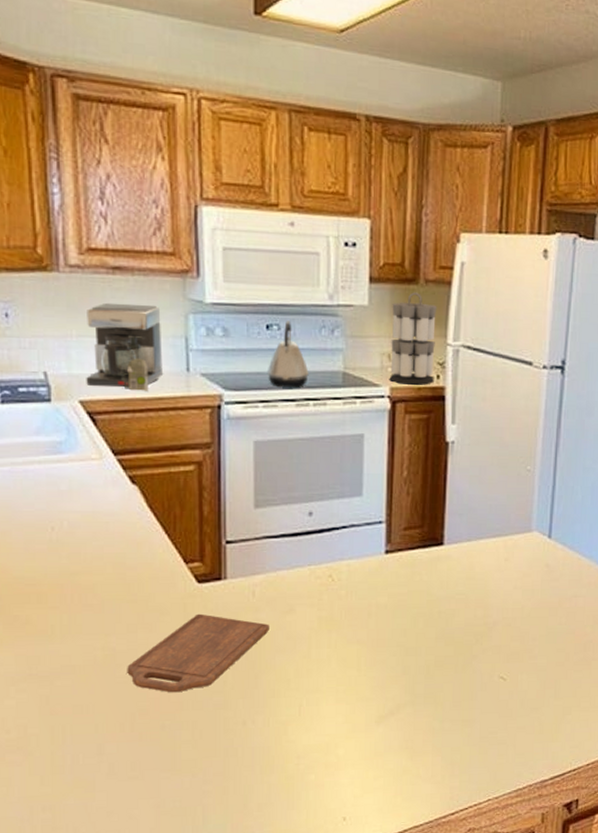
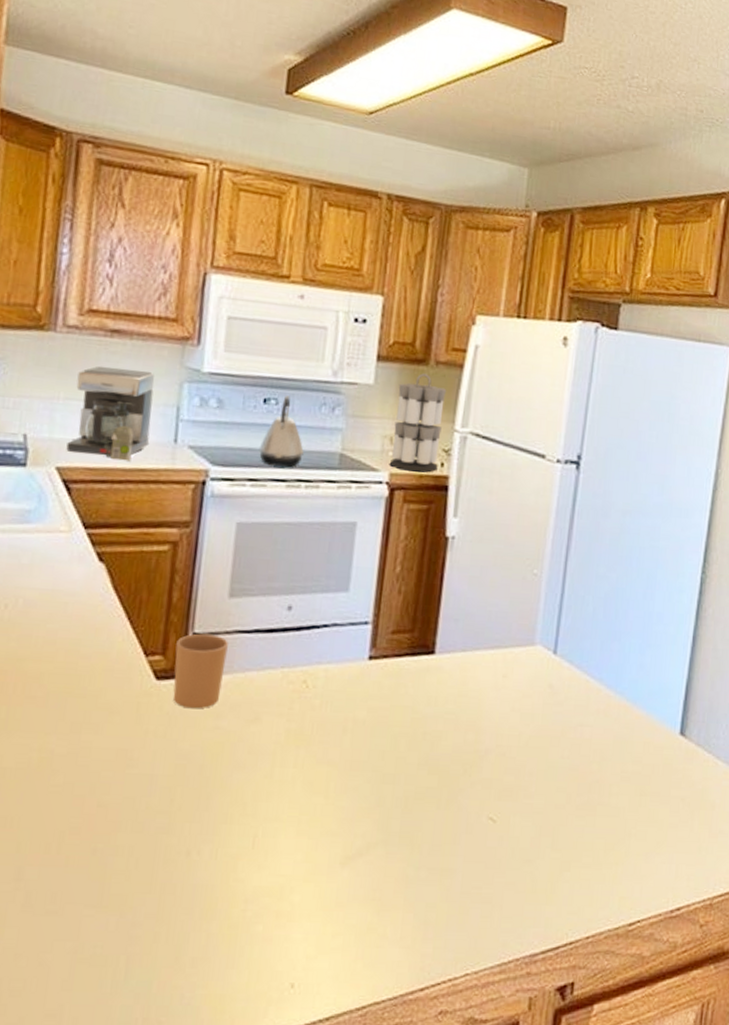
cutting board: present [127,613,269,693] -> none [63,715,230,810]
mug: none [212,541,258,606] -> present [173,633,228,709]

